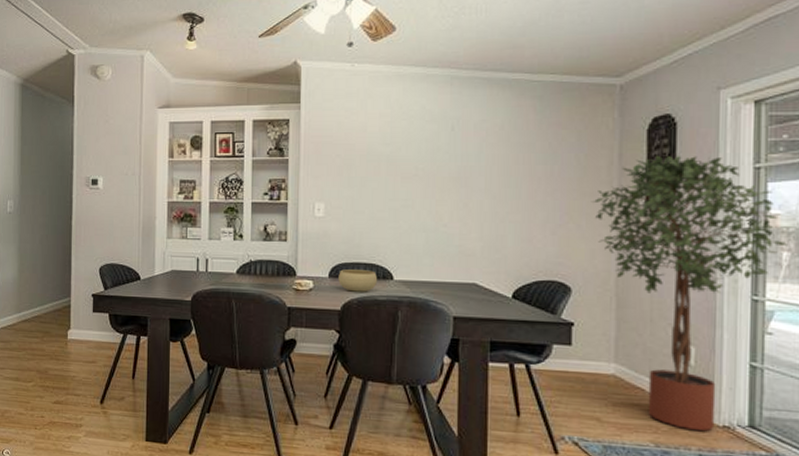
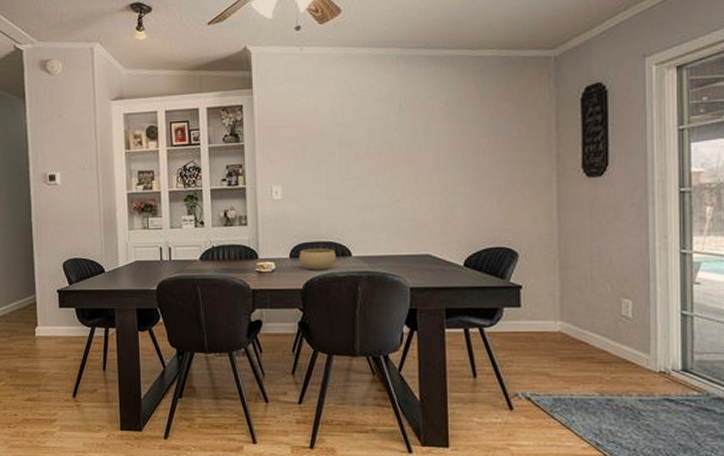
potted tree: present [591,155,787,431] -> none [532,121,710,377]

